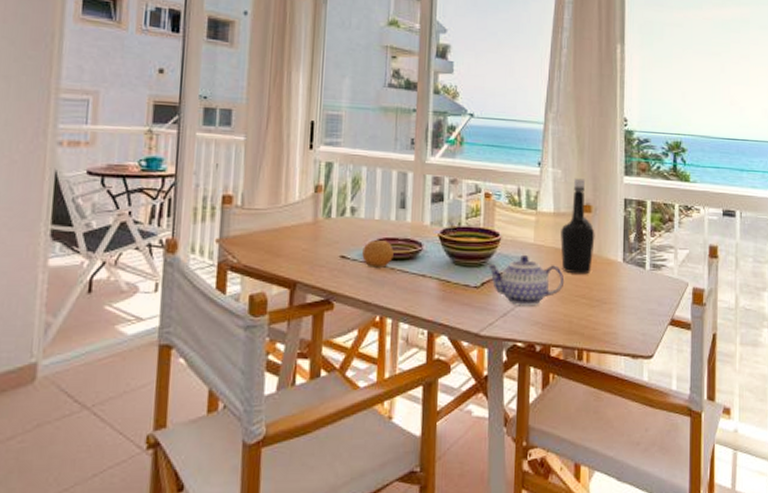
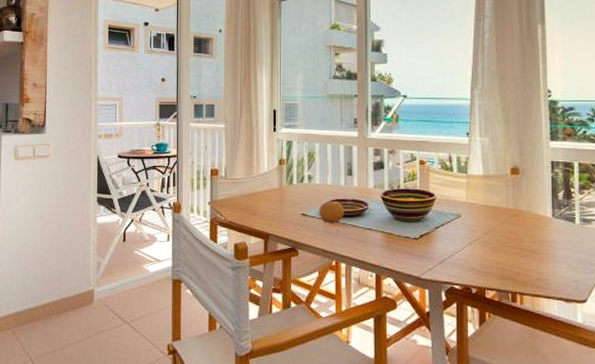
teapot: present [487,254,565,305] -> none [425,211,496,254]
bottle: present [560,178,595,275] -> none [491,145,524,228]

